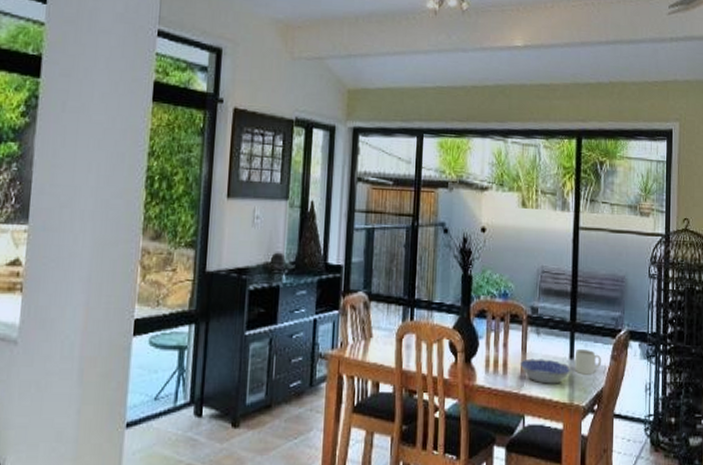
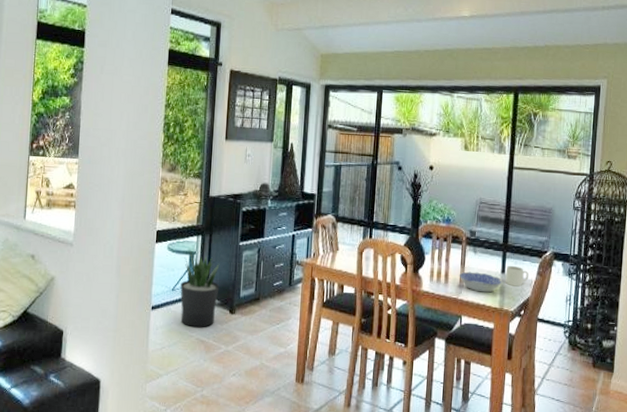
planter: none [165,345,219,449] -> present [180,251,220,328]

